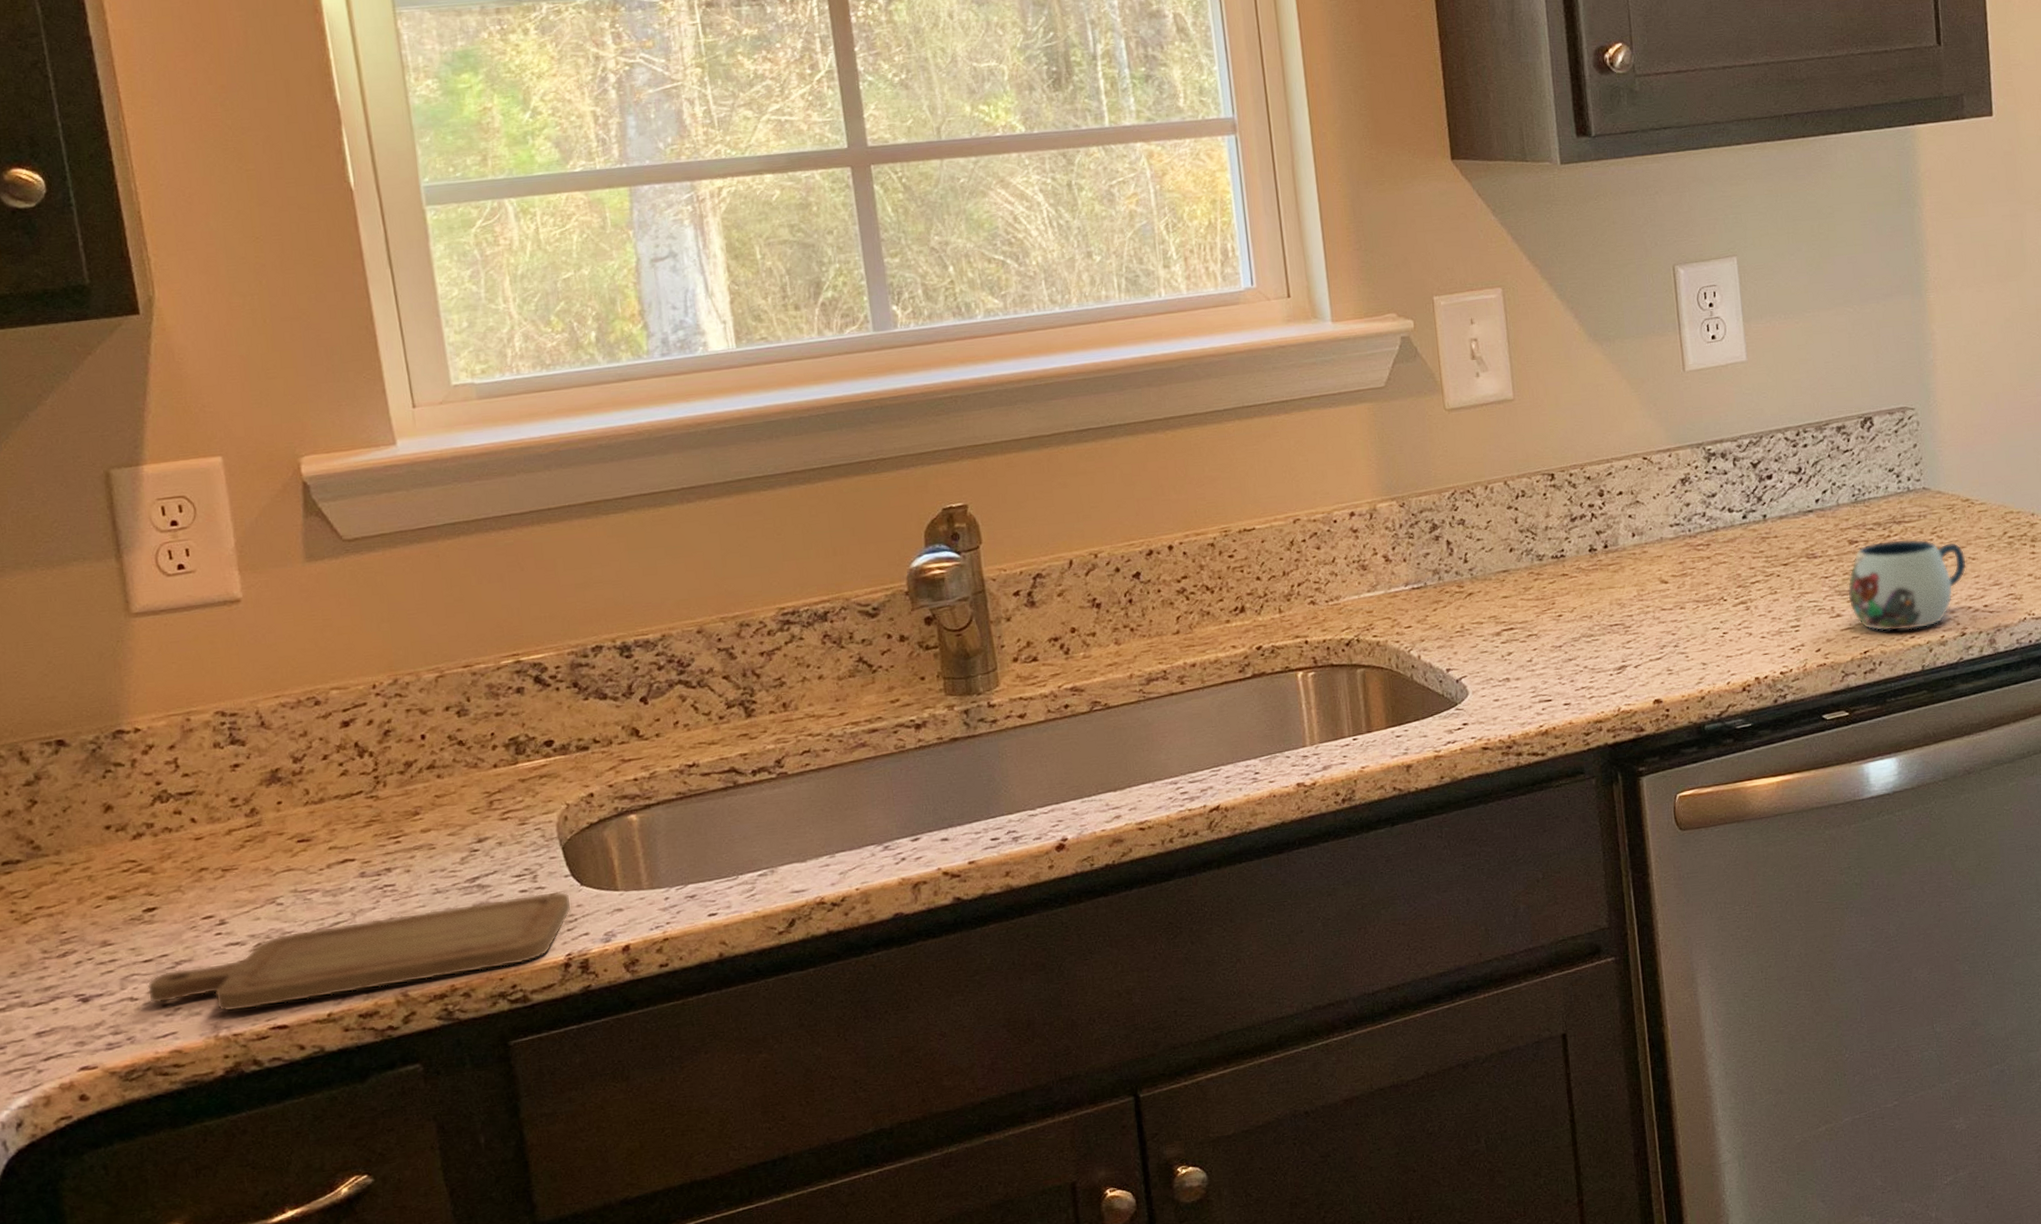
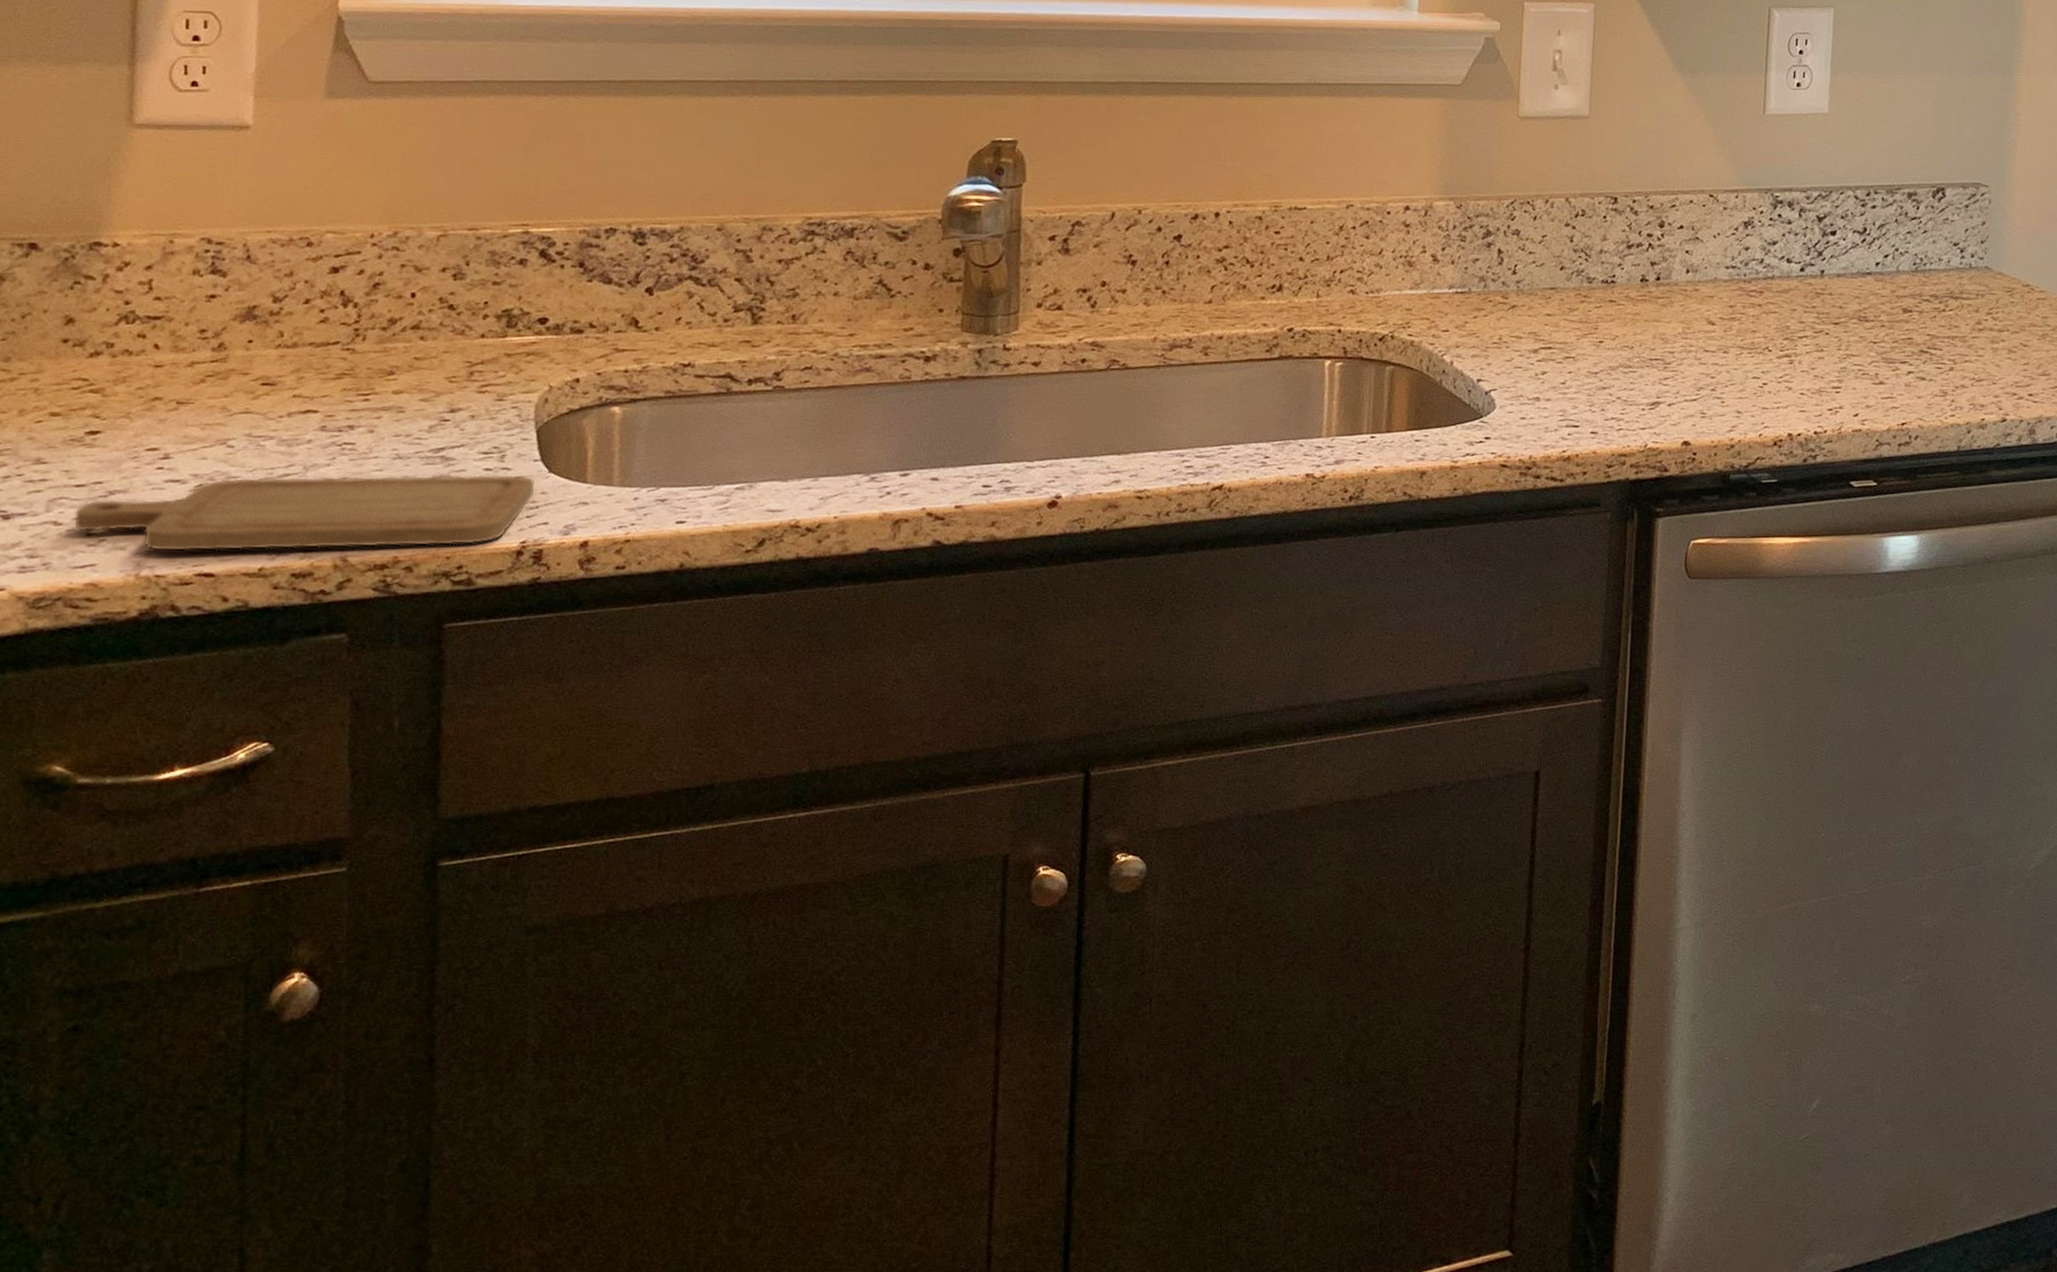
mug: present [1847,539,1967,632] -> none [1894,314,2018,409]

